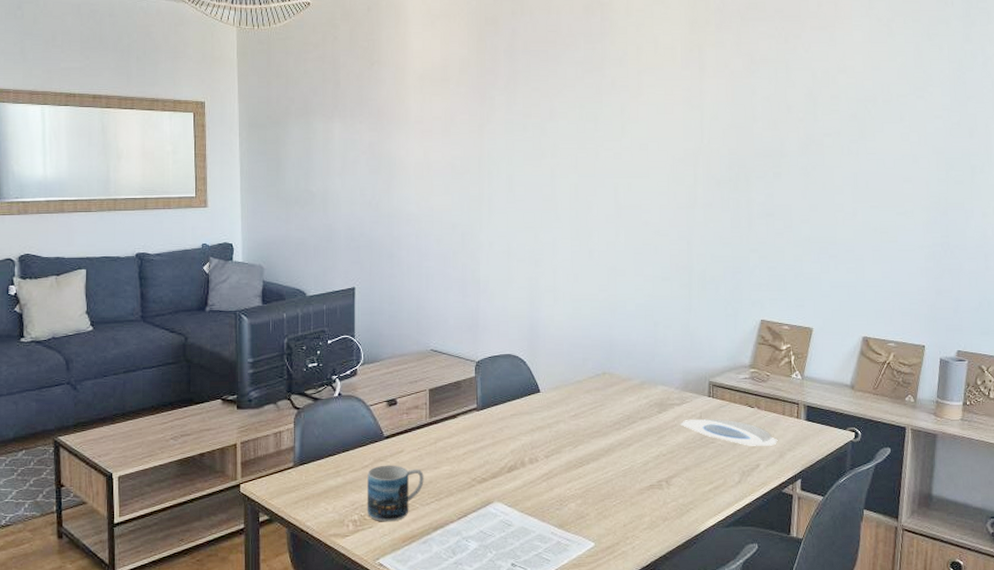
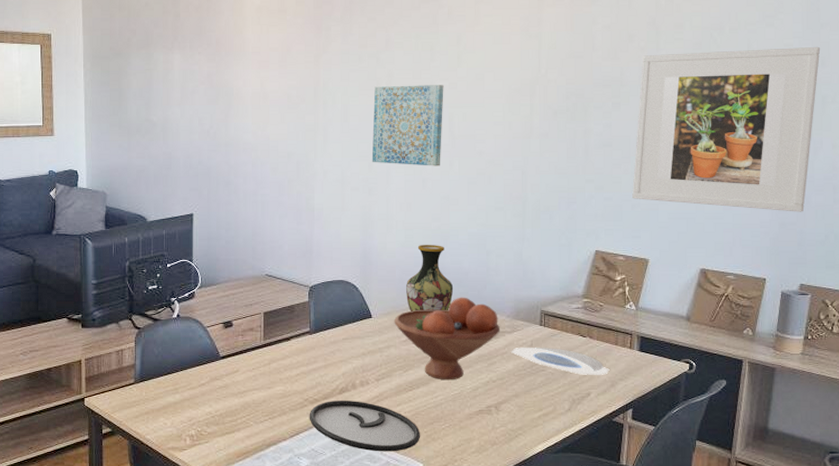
mug: present [366,465,424,522] -> none [203,384,258,438]
plate: none [477,478,591,532] -> present [309,400,420,452]
wall art: none [537,155,609,237] -> present [371,85,444,166]
fruit bowl: none [563,369,669,455] -> present [394,297,500,380]
vase: none [574,316,622,385] -> present [406,244,454,311]
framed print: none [795,118,968,280] -> present [632,46,821,212]

